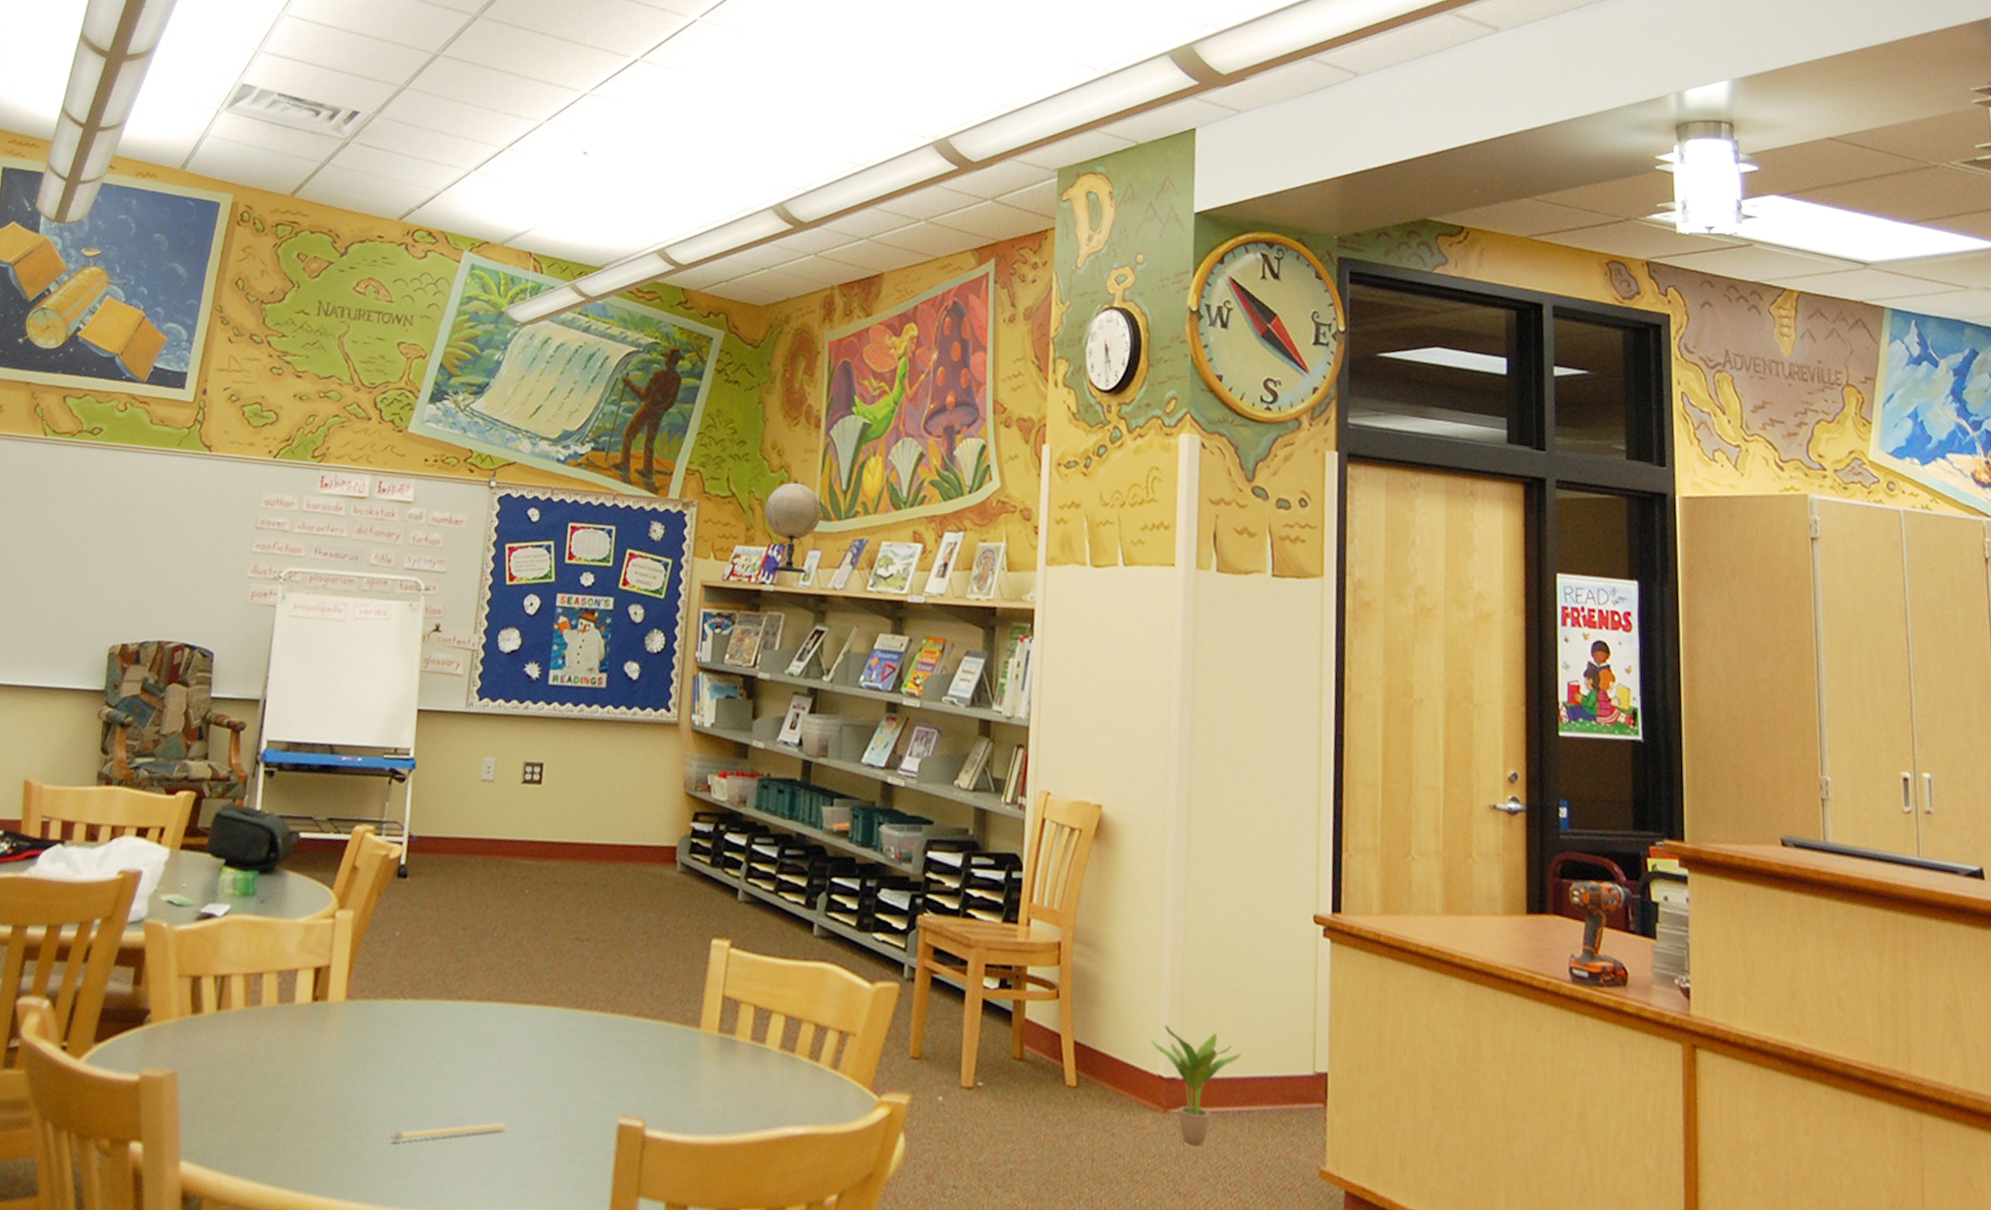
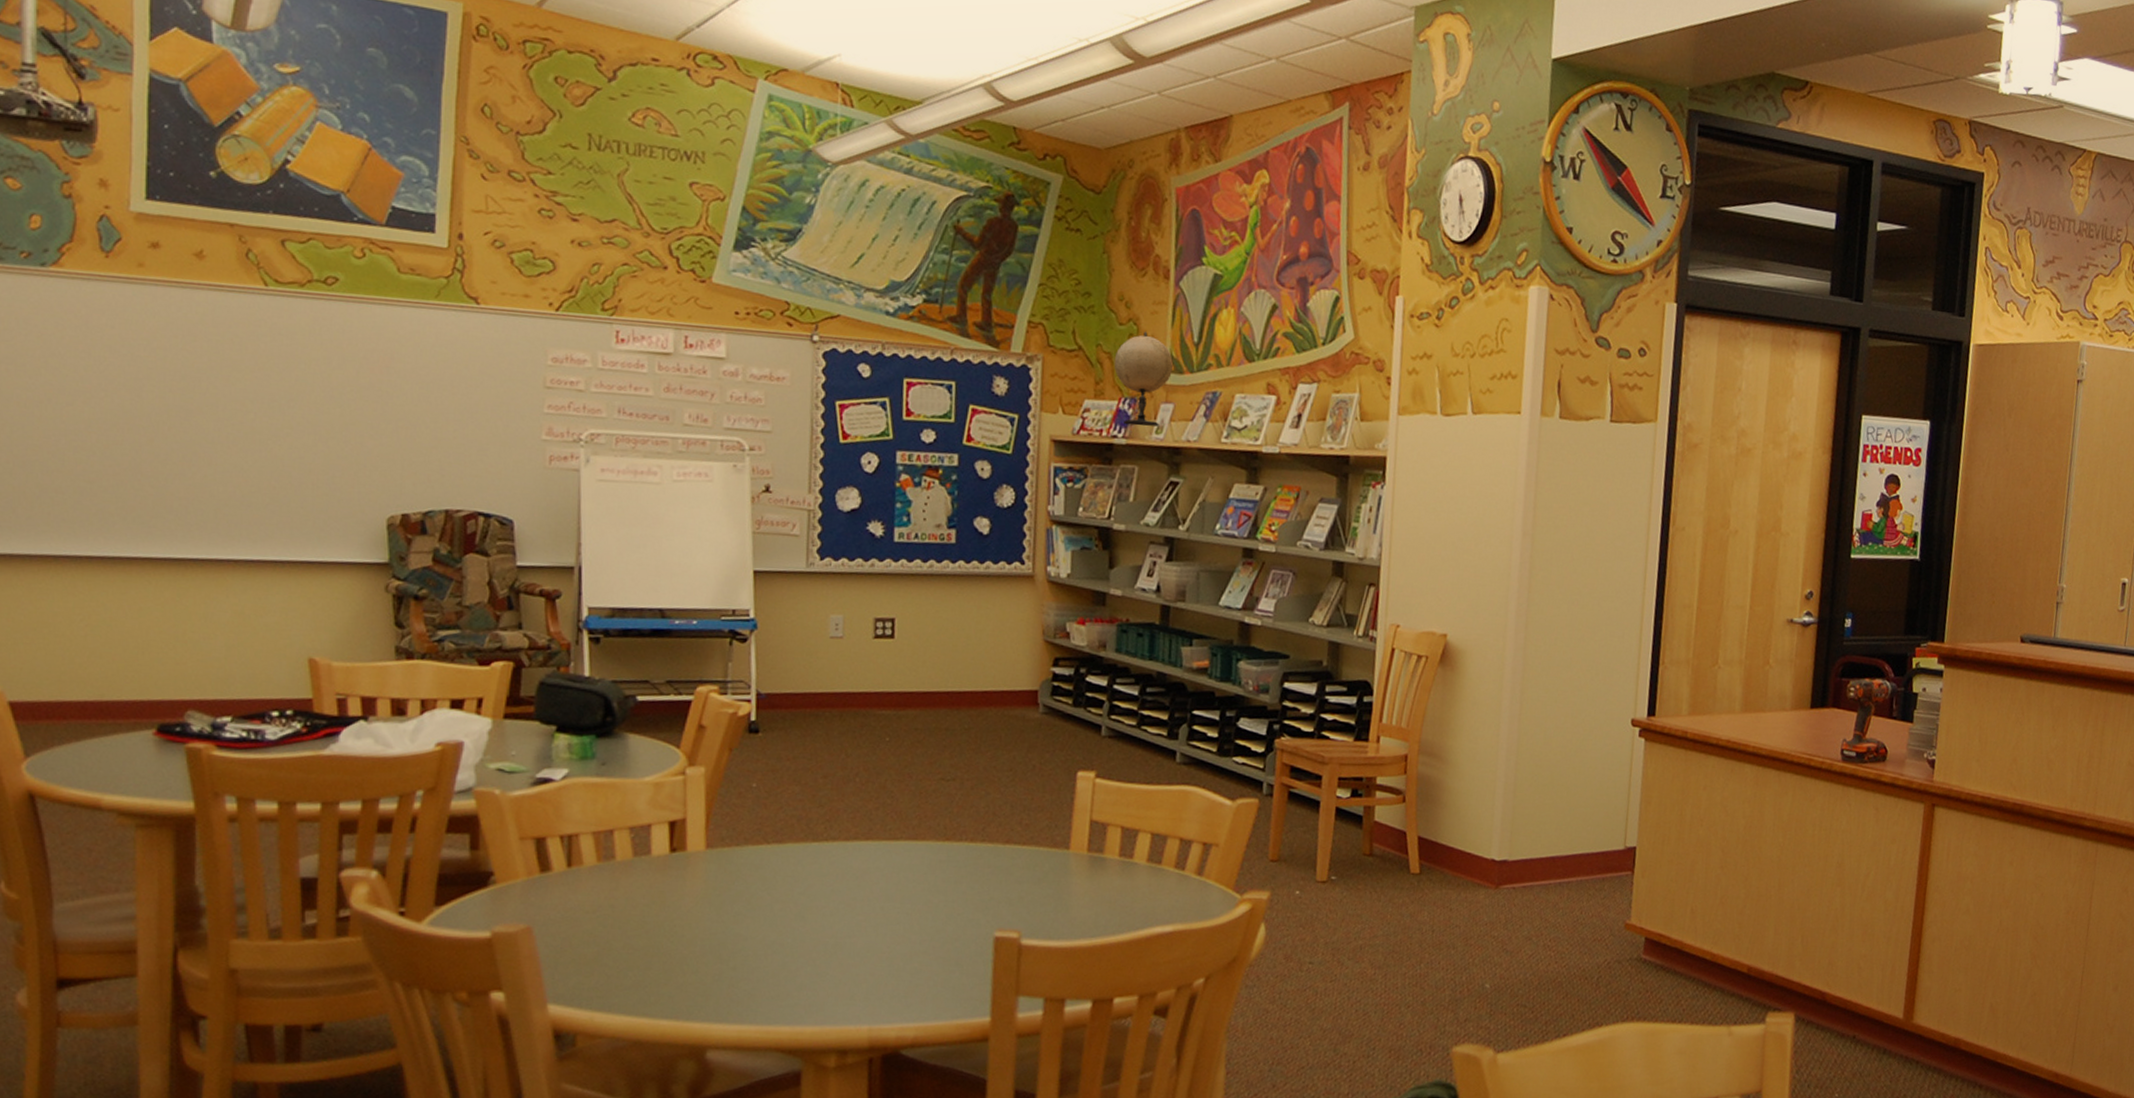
pencil: present [390,1121,511,1142] -> none [766,944,888,970]
potted plant: present [1150,1025,1241,1145] -> none [1485,818,1564,912]

